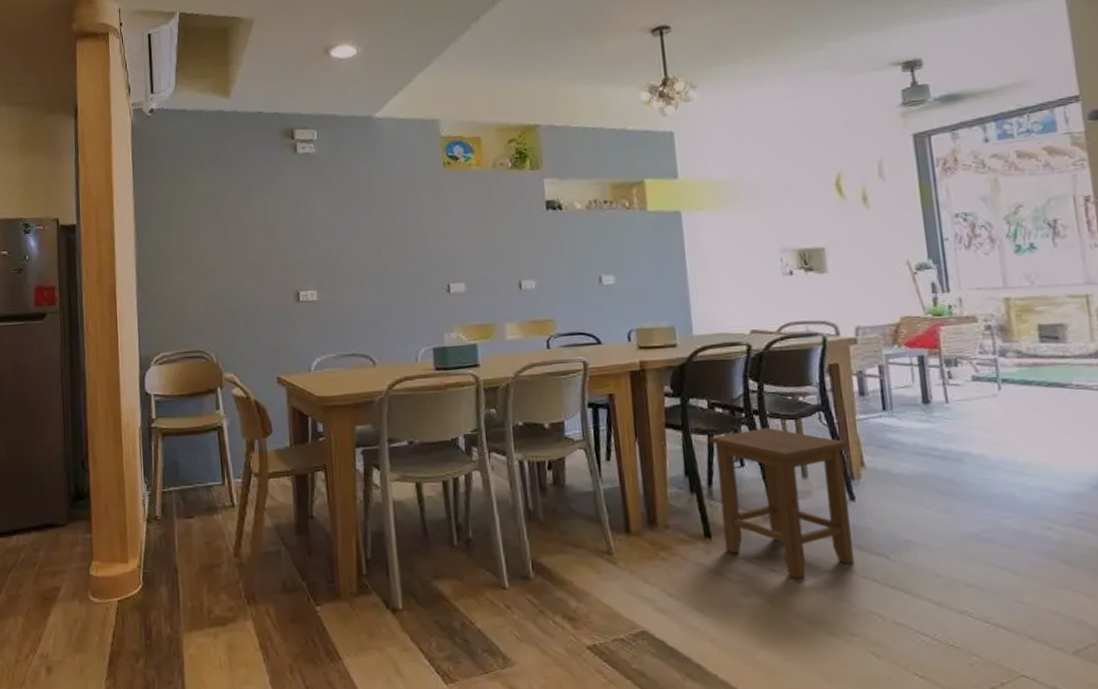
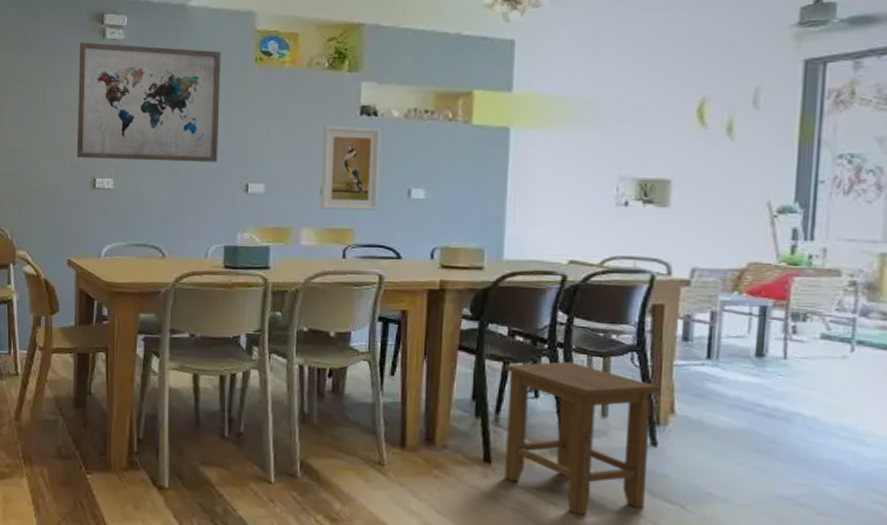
wall art: none [272,157,418,273] -> present [76,42,221,162]
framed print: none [514,220,574,303] -> present [320,125,382,210]

